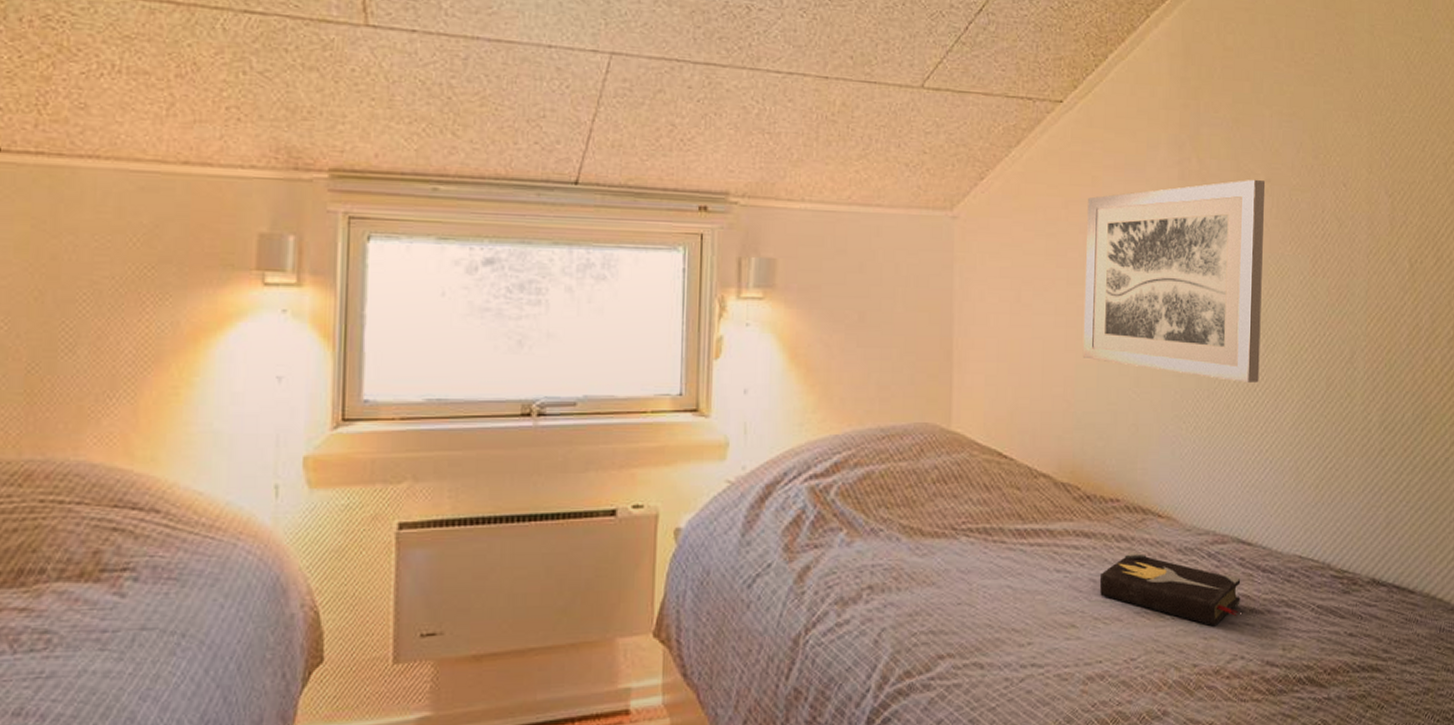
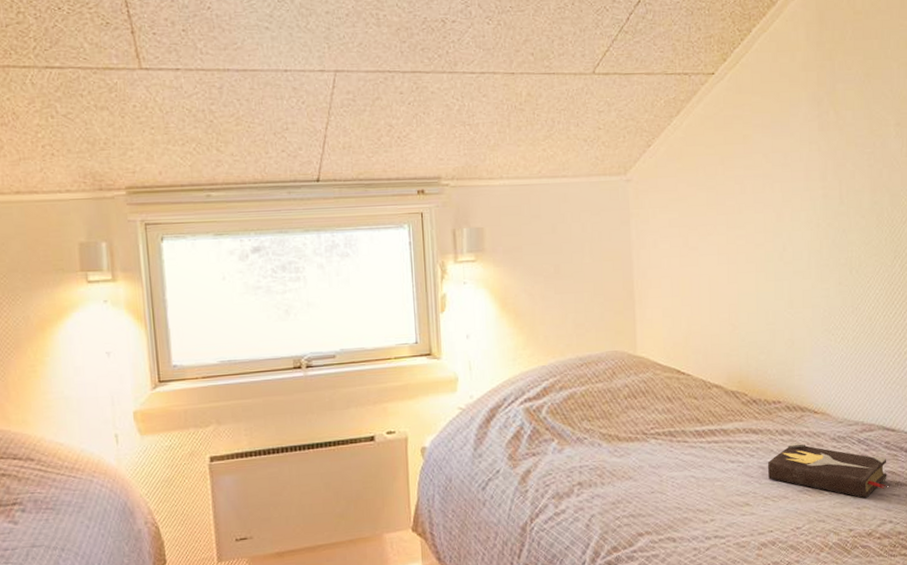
wall art: present [1082,179,1266,383] -> none [741,124,896,298]

